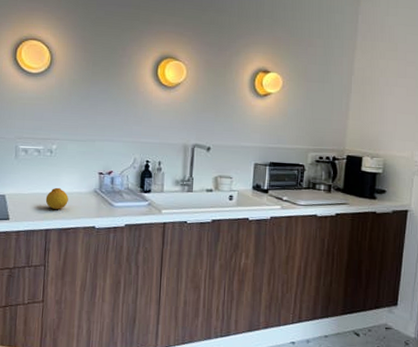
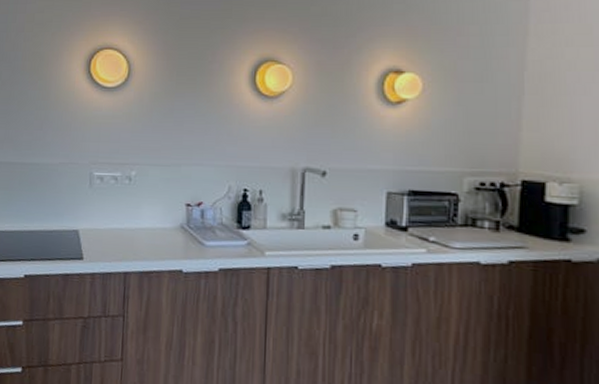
fruit: present [45,187,69,209] -> none [124,221,151,248]

